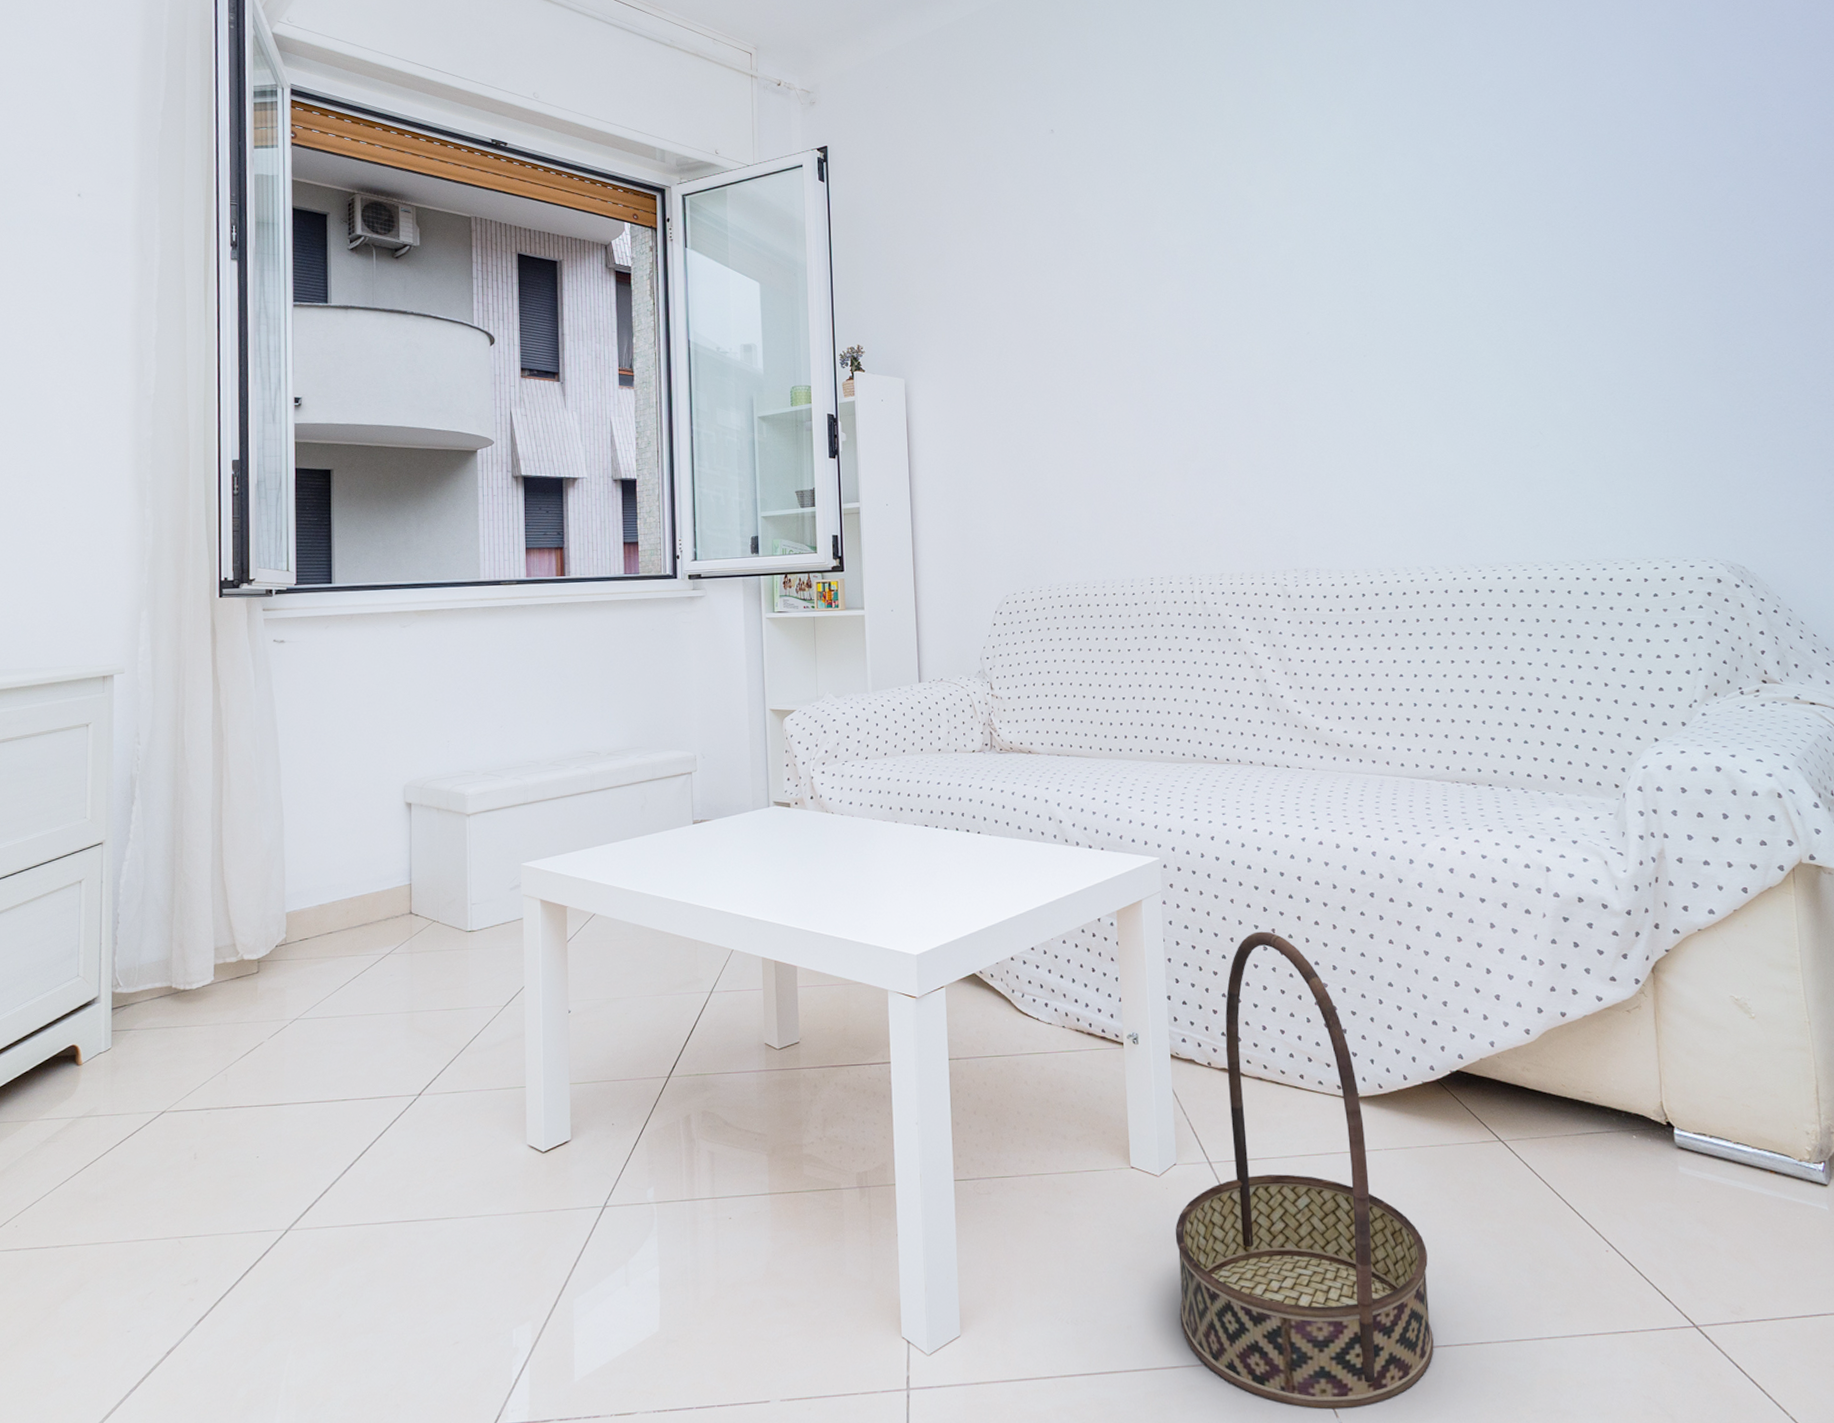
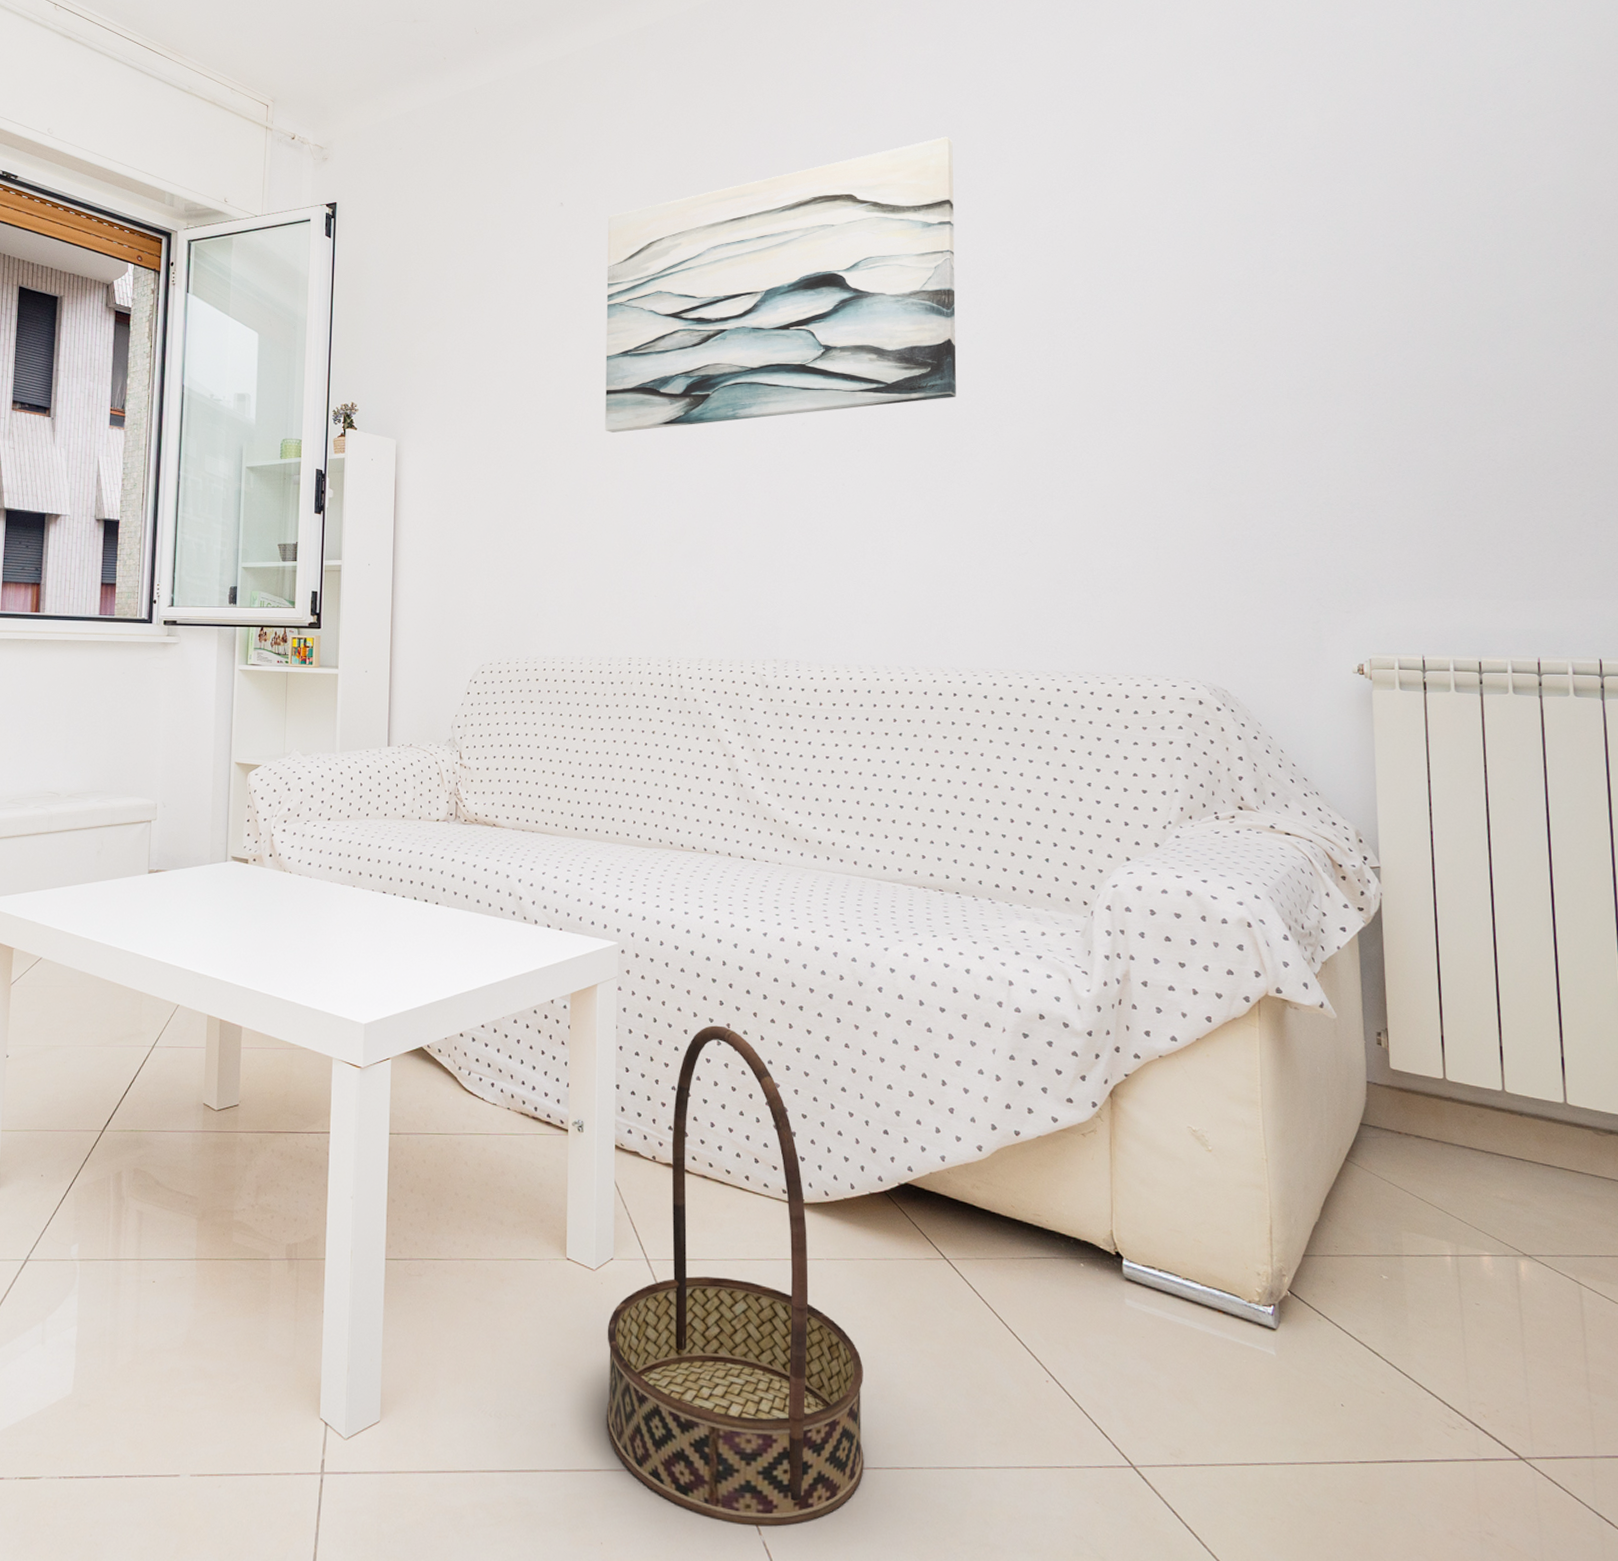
wall art: none [1100,34,1458,356] -> present [605,136,956,433]

